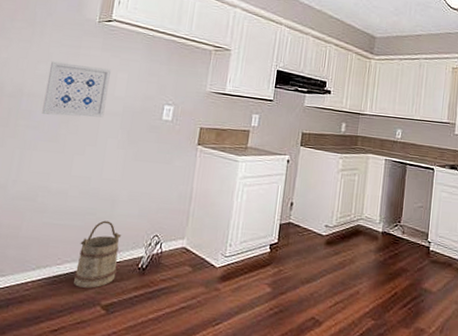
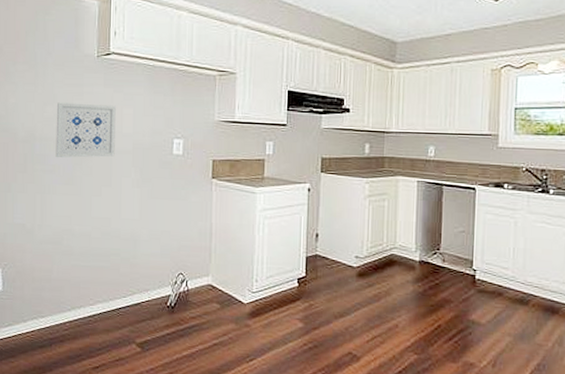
bucket: present [73,220,122,288] -> none [107,260,147,327]

